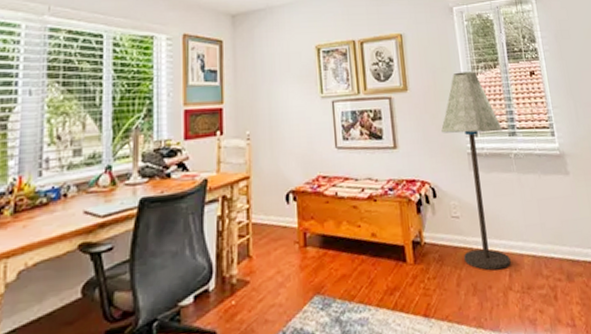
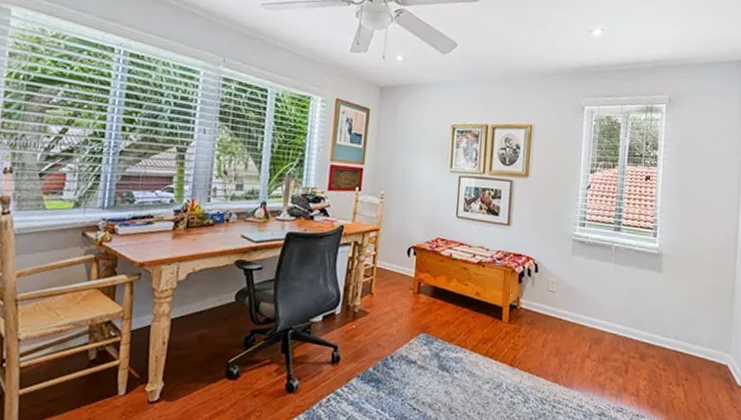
floor lamp: present [441,71,511,271] -> none [553,167,609,340]

